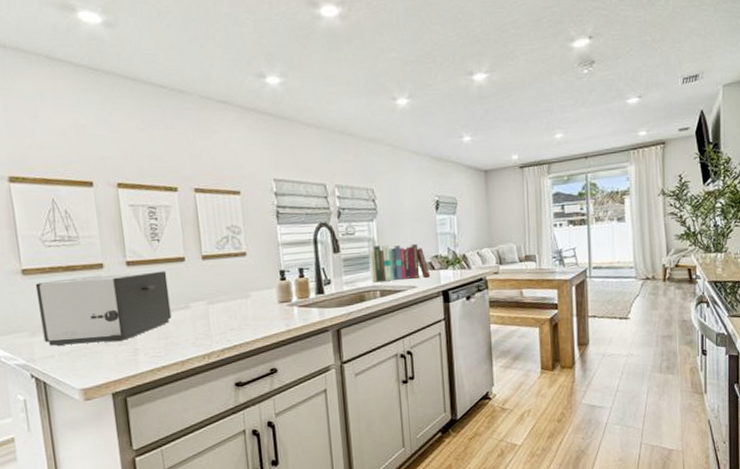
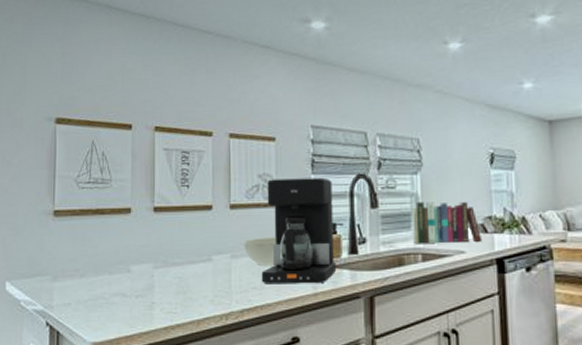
toaster: present [35,271,172,346] -> none [64,219,192,293]
bowl: none [218,283,250,310] -> present [244,237,276,267]
coffee maker: none [235,227,305,325] -> present [261,177,336,284]

